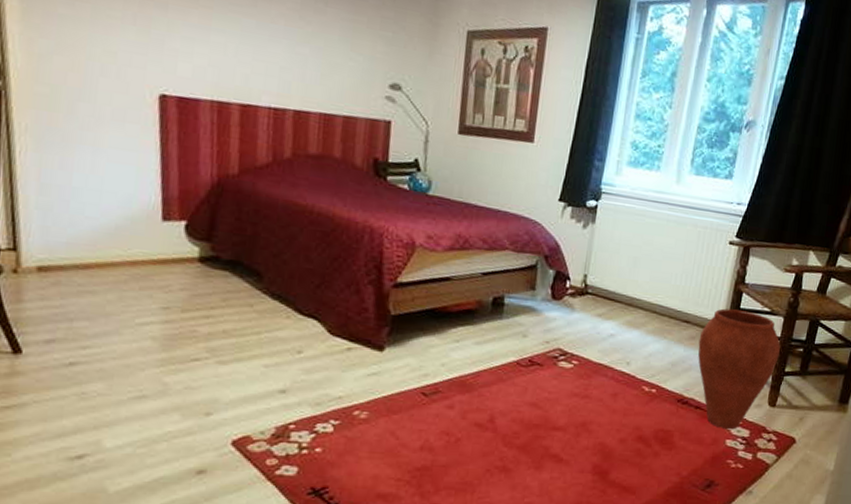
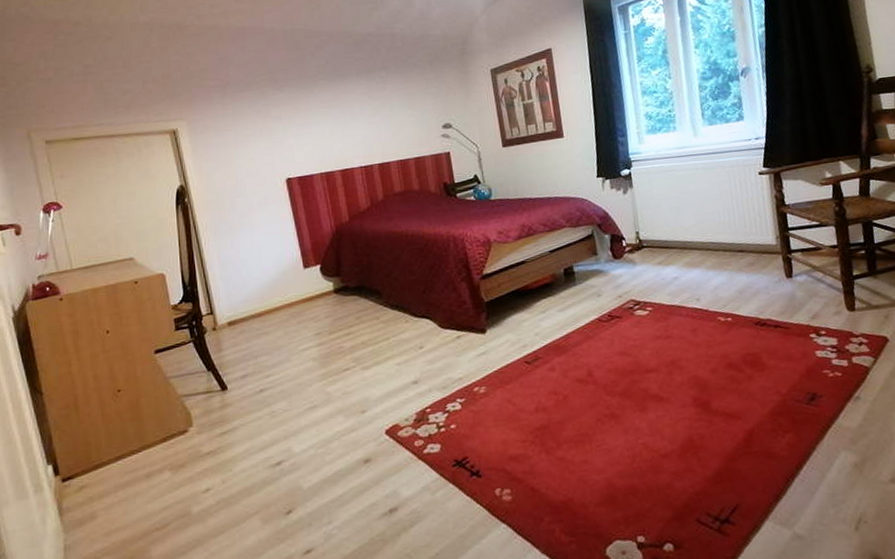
vase: present [698,308,780,429] -> none [757,228,843,341]

